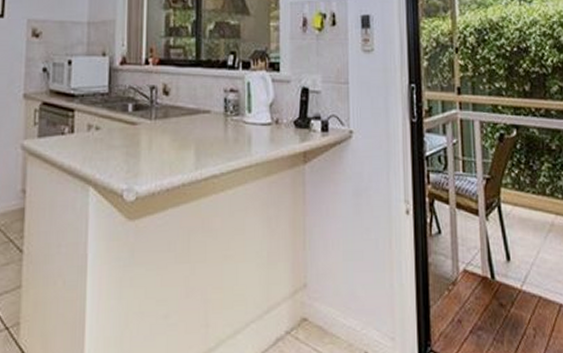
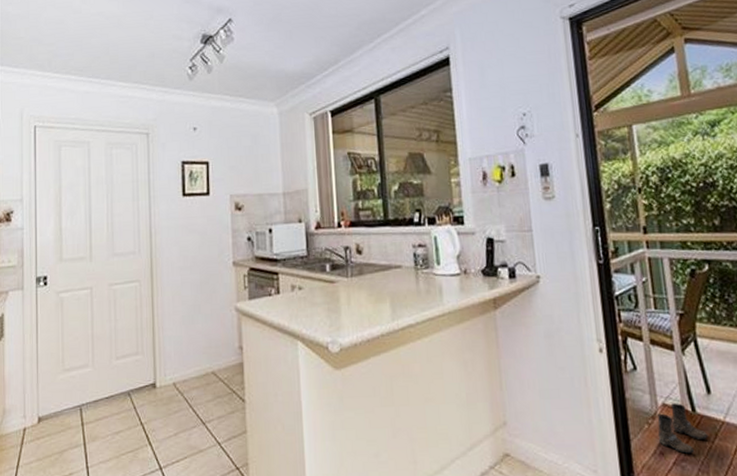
boots: none [457,269,505,322] -> present [657,403,709,454]

